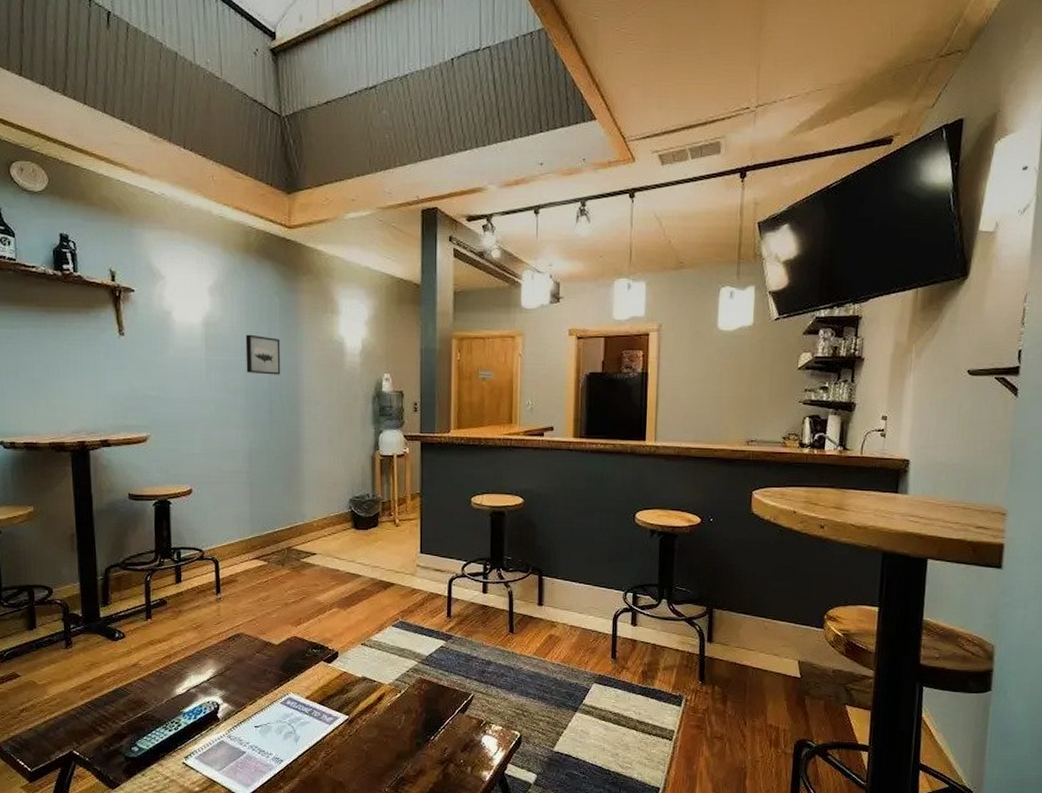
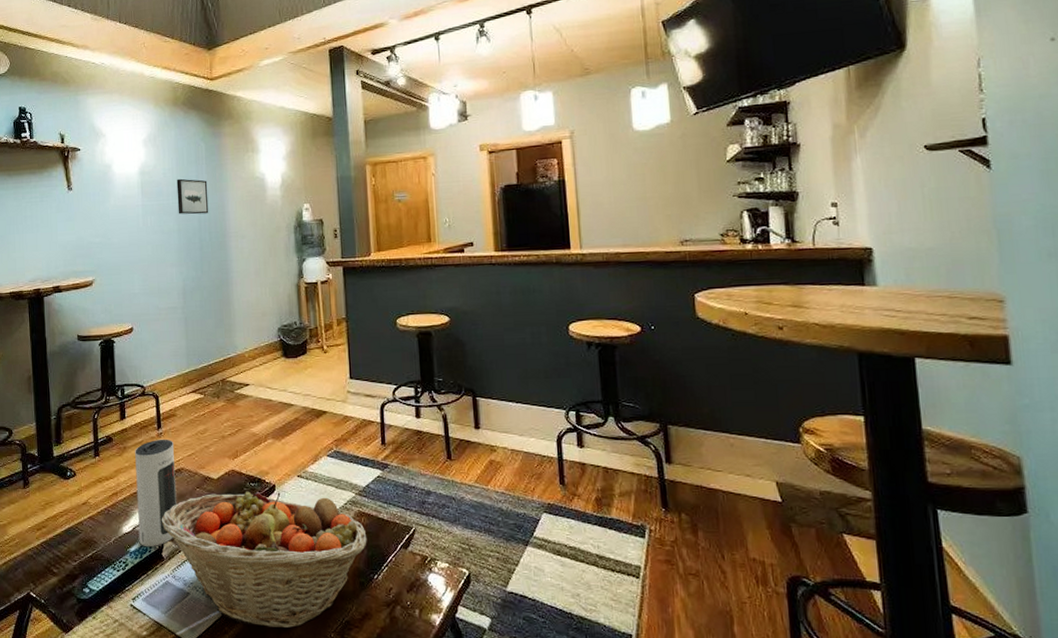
speaker: none [191,604,235,709] -> present [135,439,177,547]
fruit basket: none [217,657,426,783] -> present [161,491,367,628]

